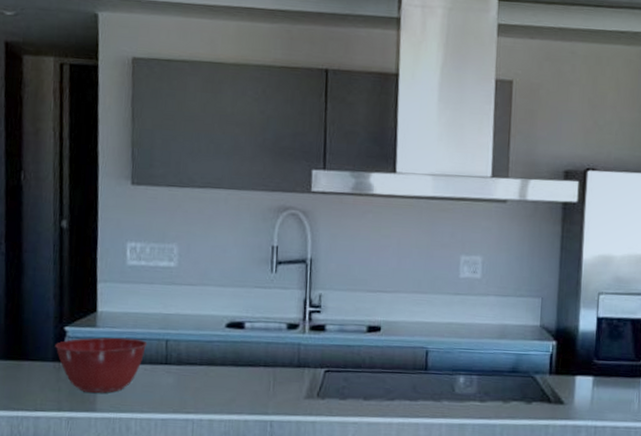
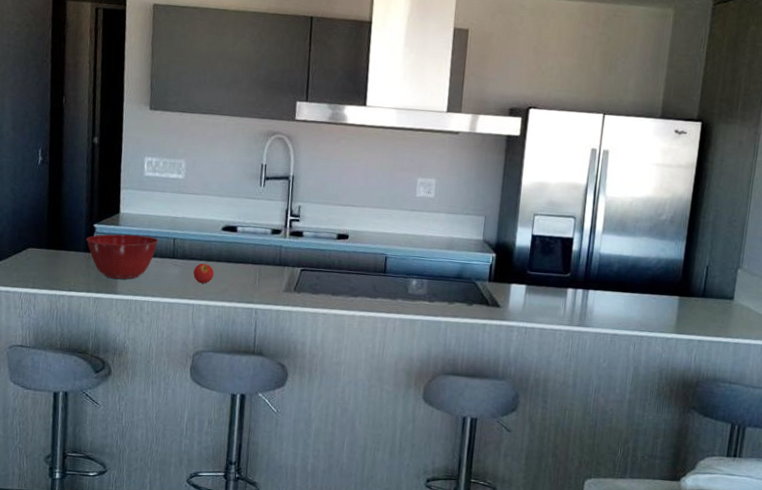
fruit: none [192,368,218,394] -> present [193,263,214,284]

